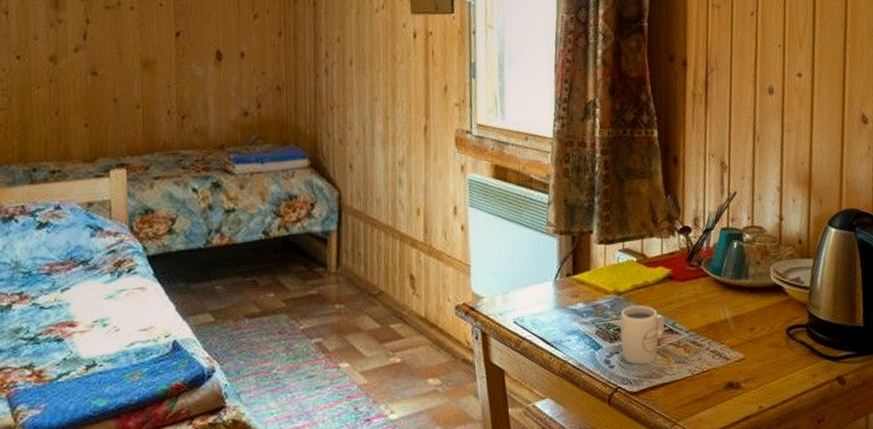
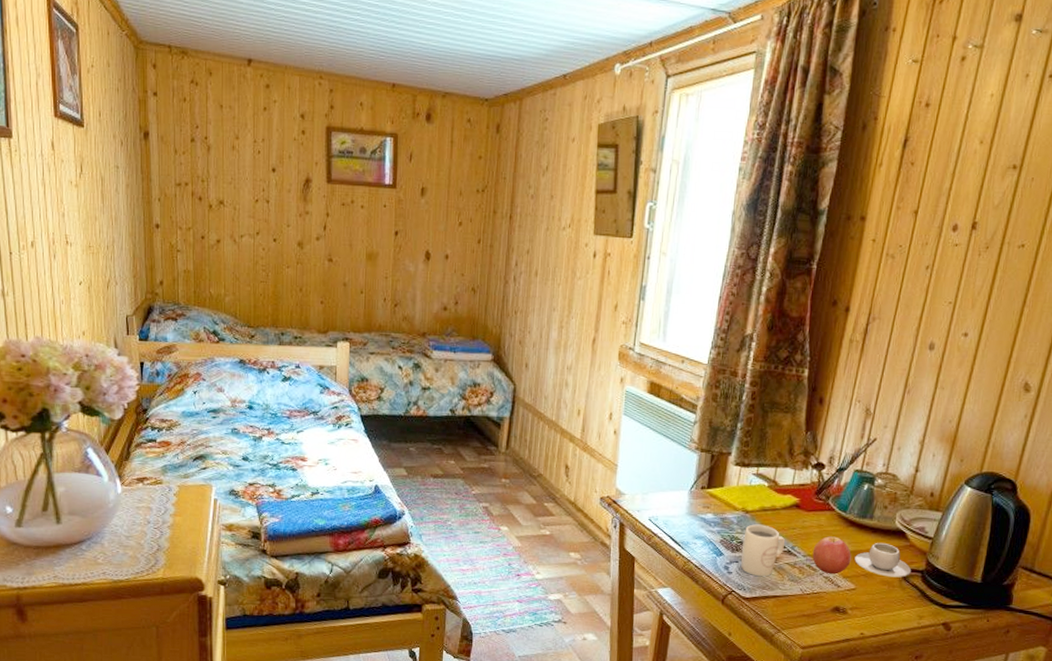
apple: none [694,304,735,347] -> present [812,536,851,575]
teacup: none [738,301,796,339] -> present [854,542,912,578]

